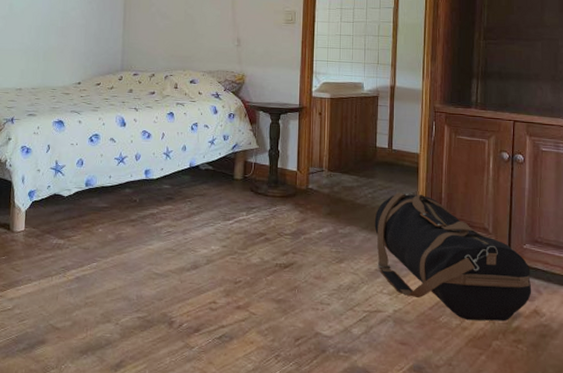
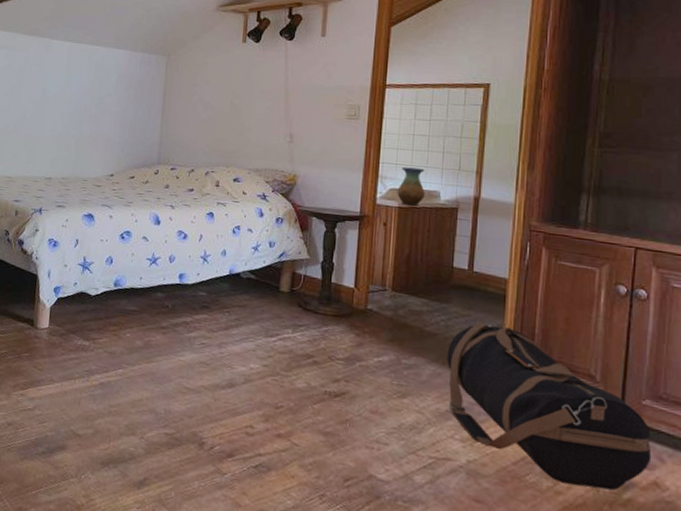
vase: none [329,63,351,96] -> present [397,167,425,206]

